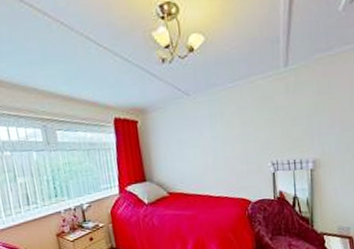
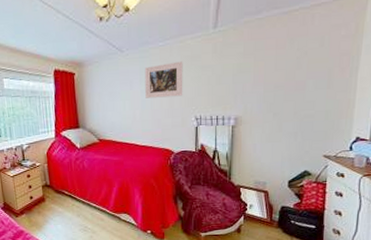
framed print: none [214,103,257,145] -> present [144,61,183,98]

